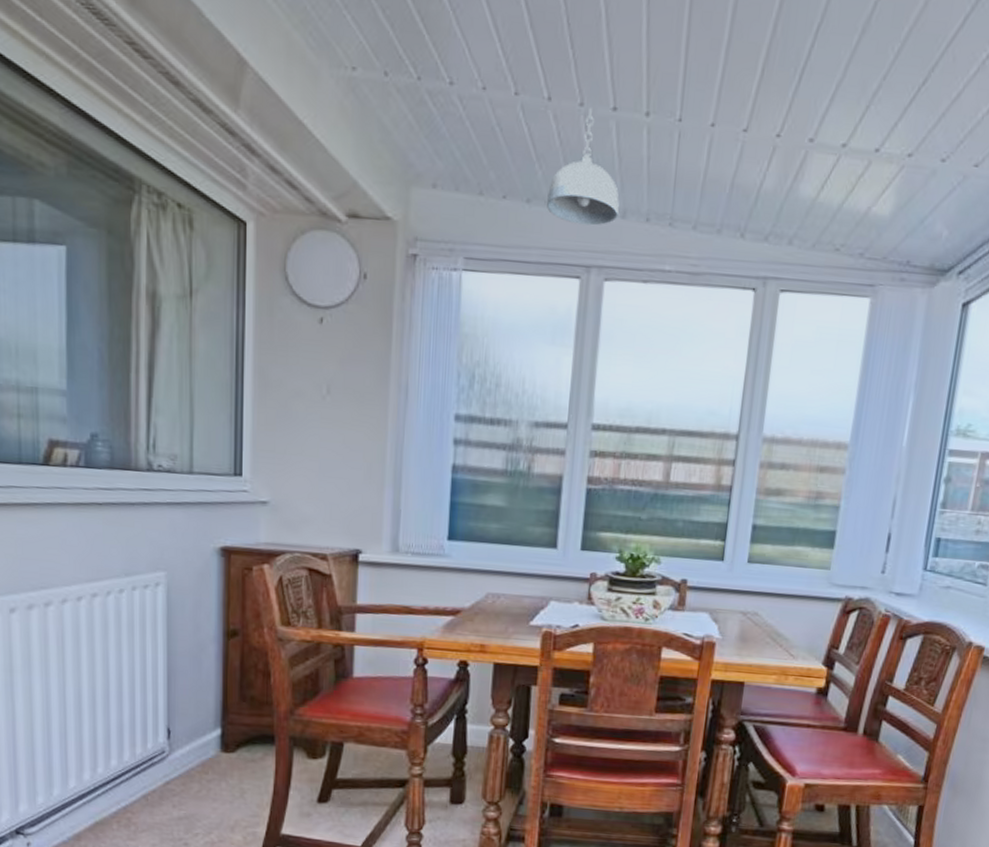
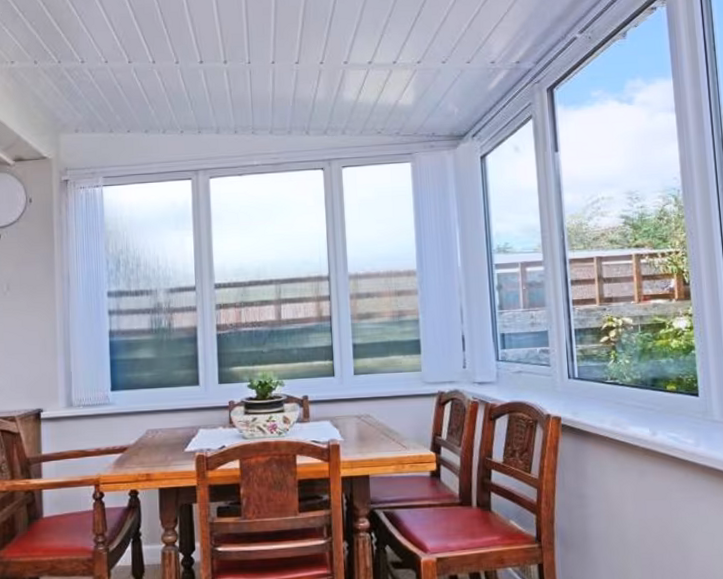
pendant light: present [547,108,619,226] -> none [160,64,214,142]

